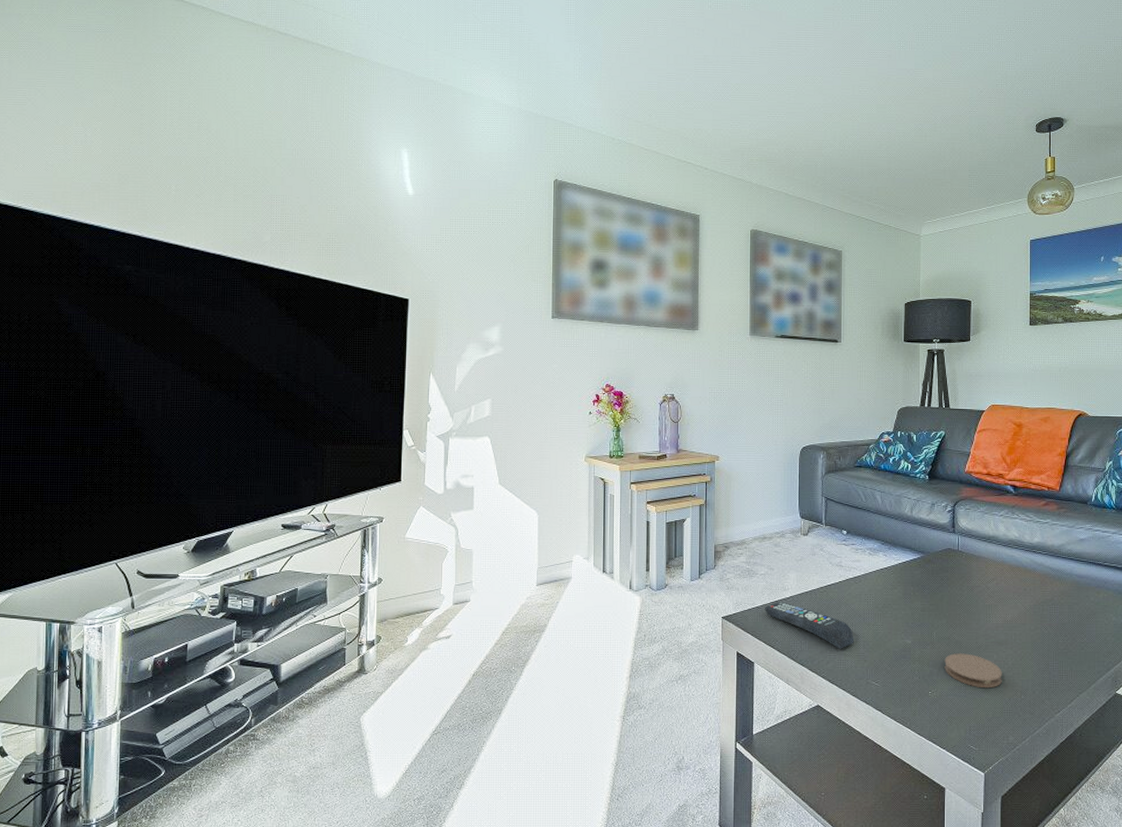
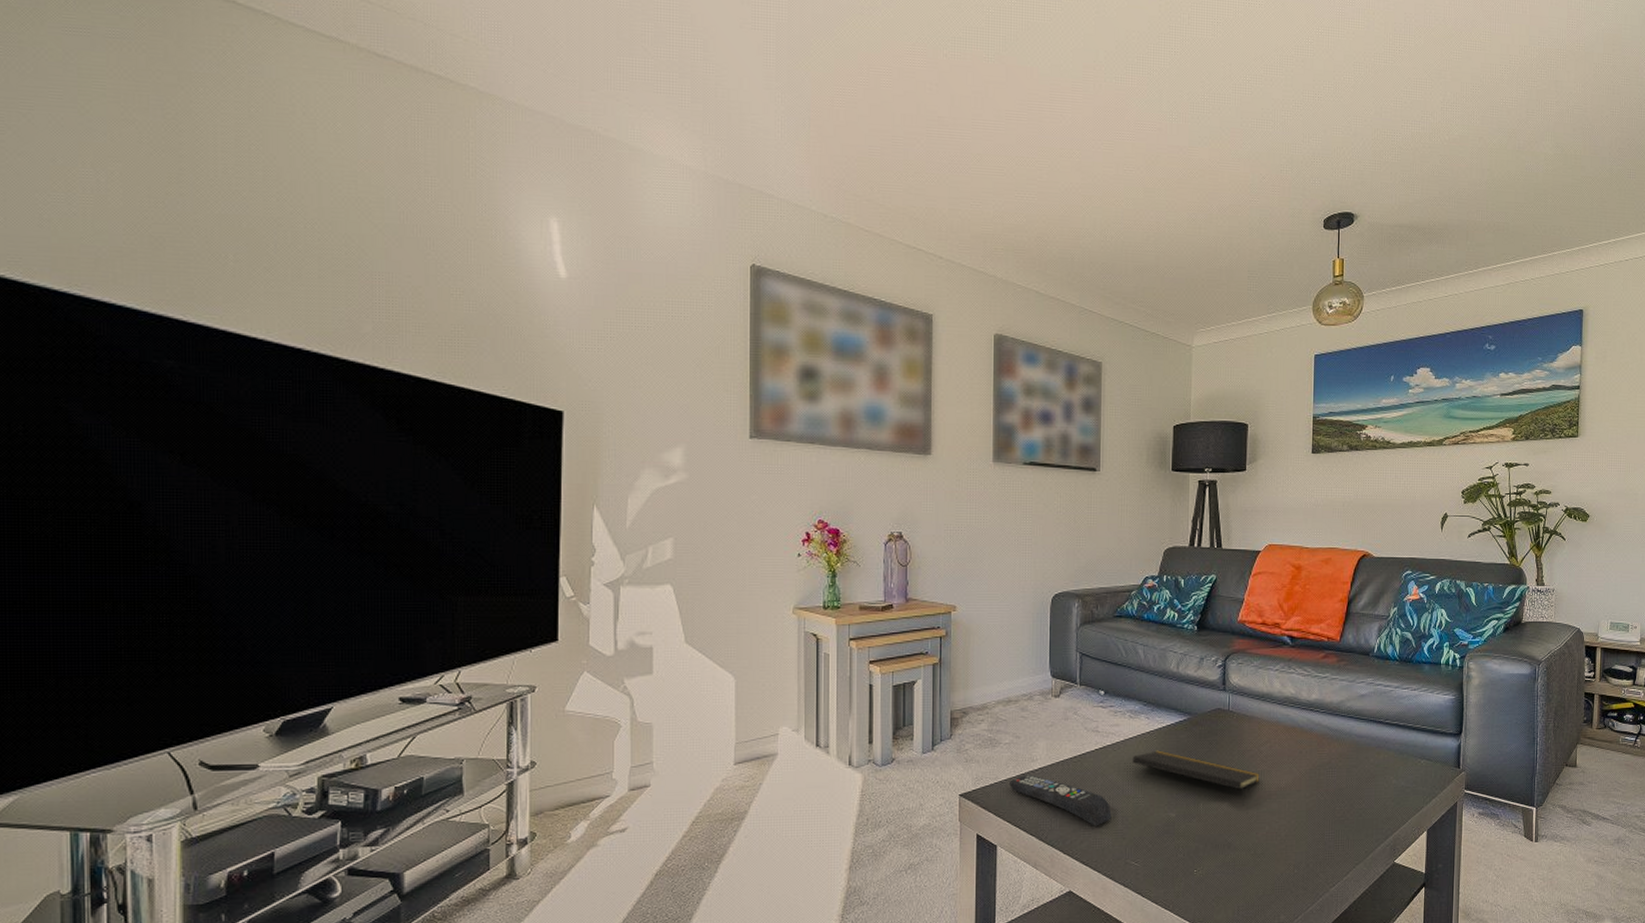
notepad: none [872,584,987,636] -> present [1132,750,1260,806]
coaster: present [944,653,1002,689] -> none [1212,825,1274,864]

